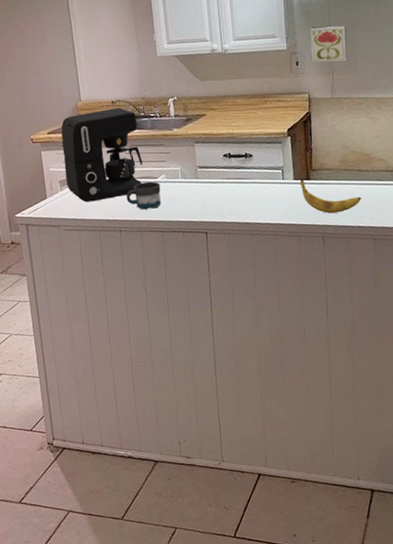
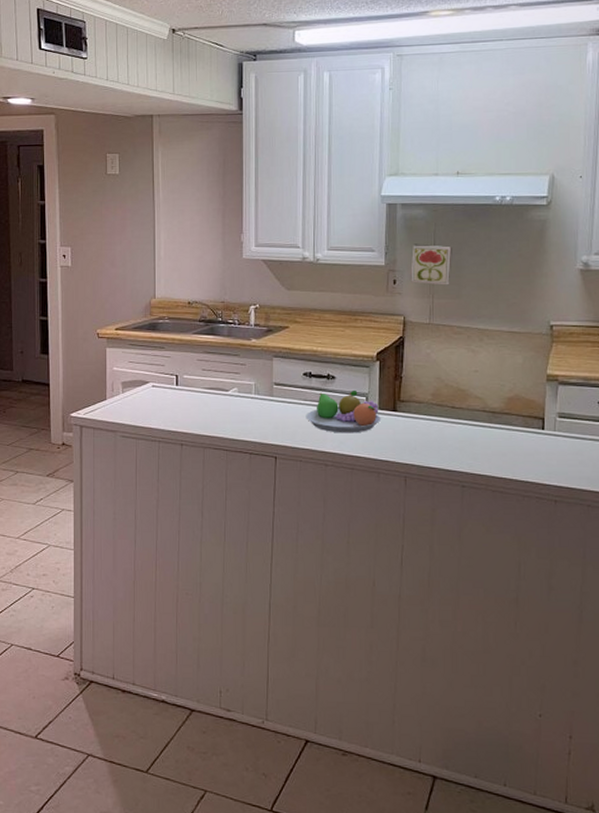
coffee maker: present [61,107,143,202] -> none [129,310,214,409]
mug: present [126,181,161,210] -> none [192,394,231,424]
fruit bowl: none [229,164,298,205] -> present [305,389,382,433]
banana: present [300,178,361,214] -> none [386,409,452,452]

